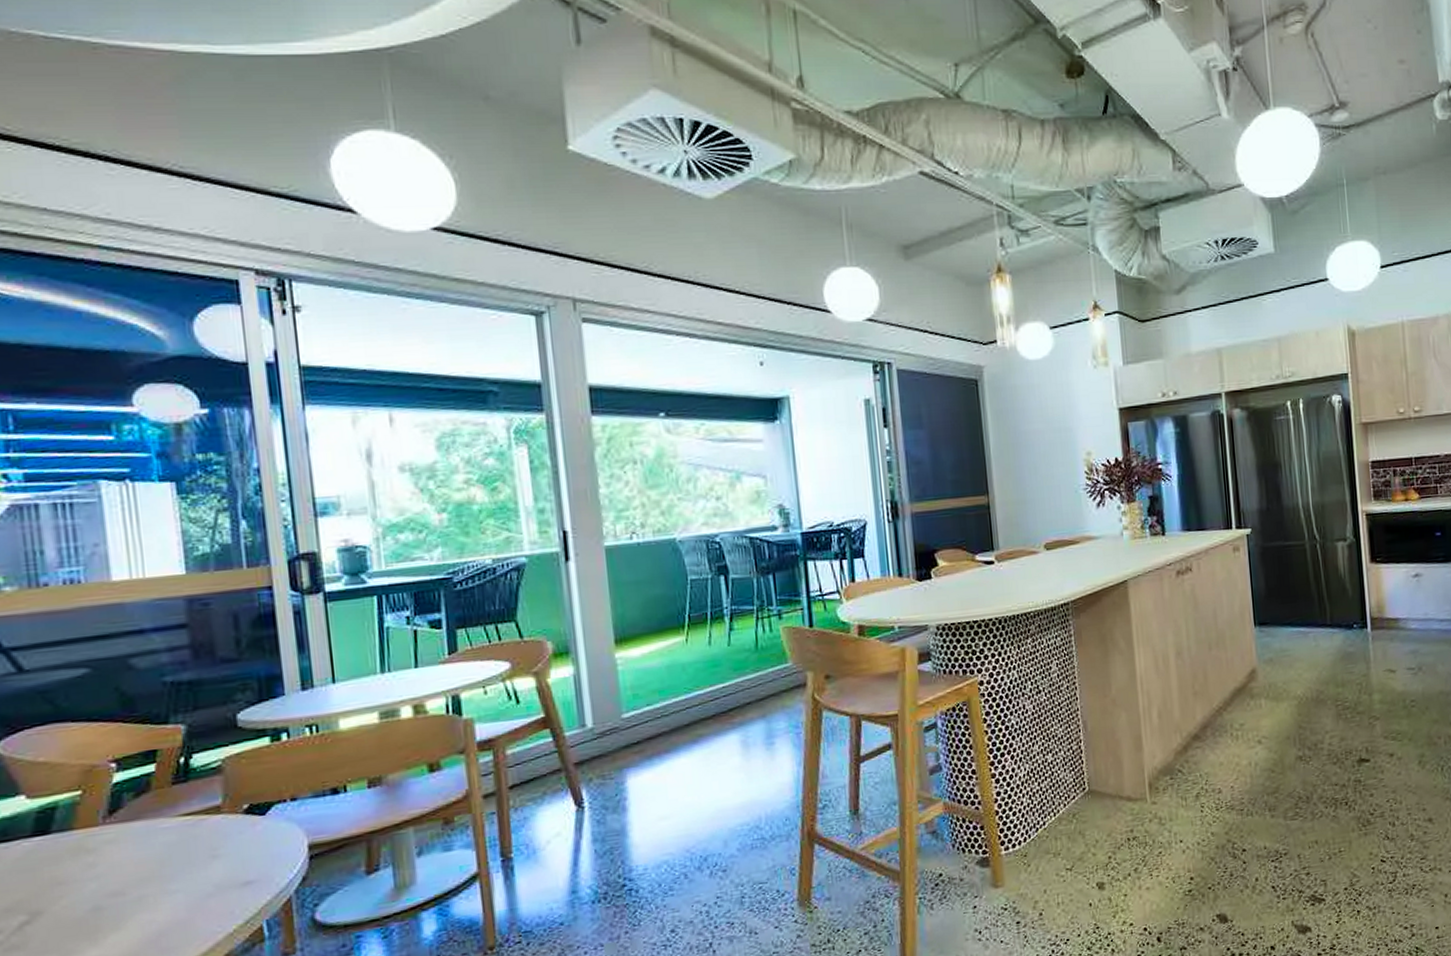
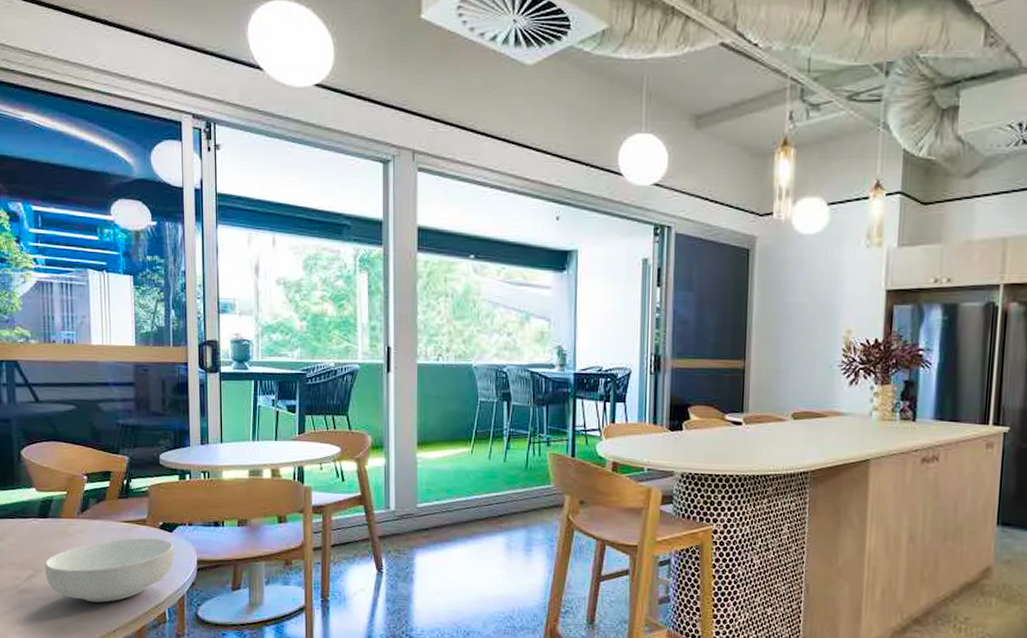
cereal bowl: none [47,826,272,941] -> present [44,537,175,603]

